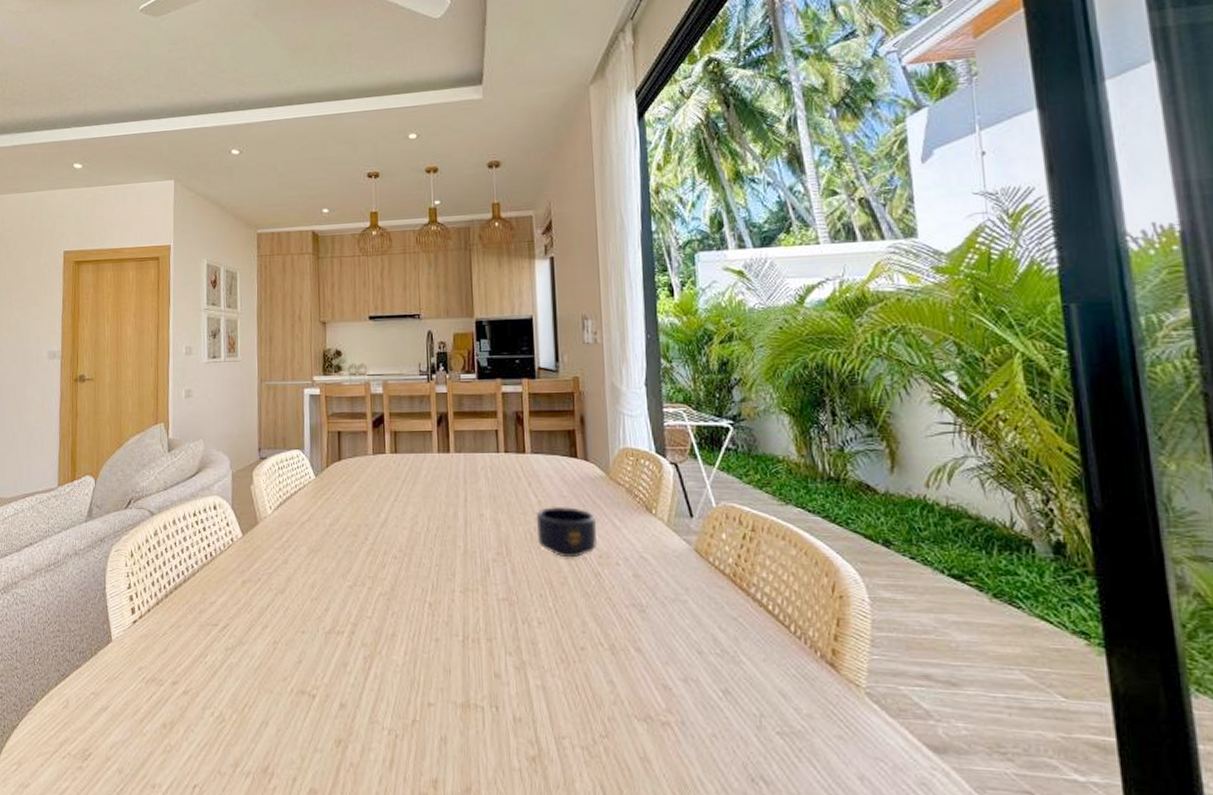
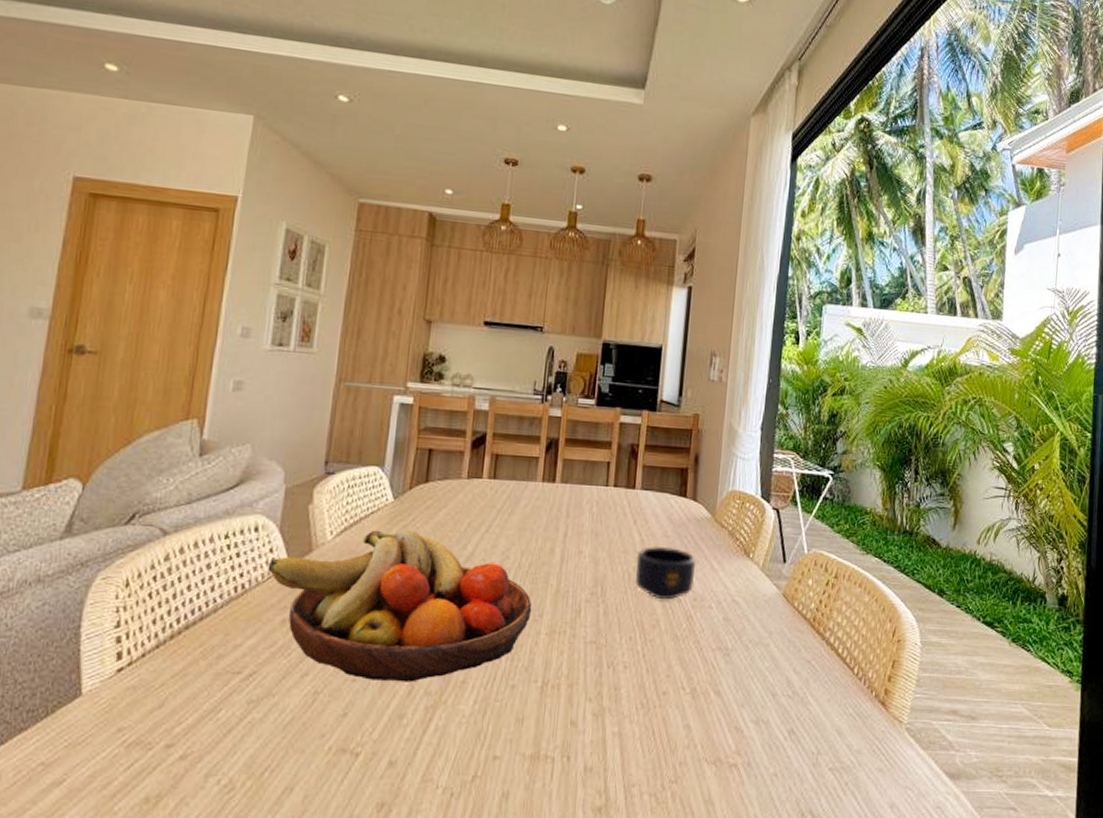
fruit bowl: none [227,502,445,635] -> present [267,530,533,682]

